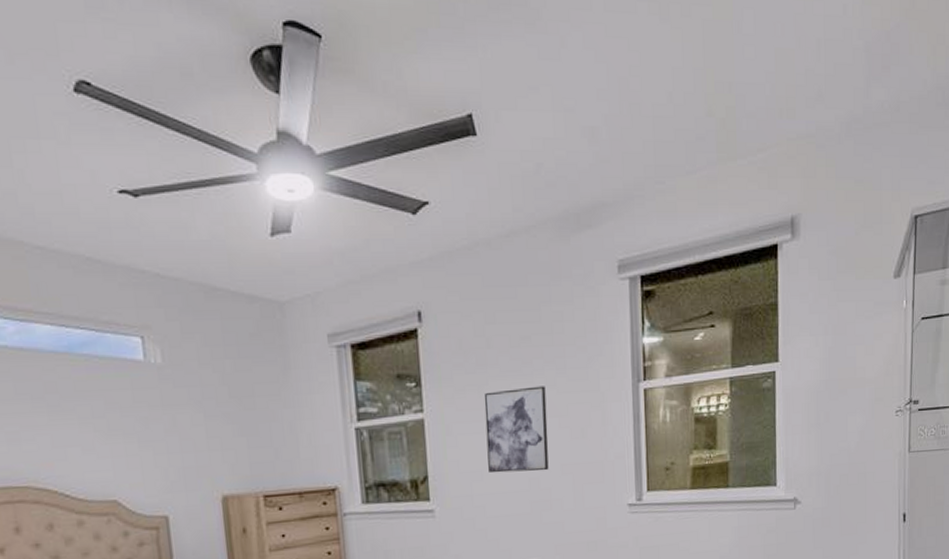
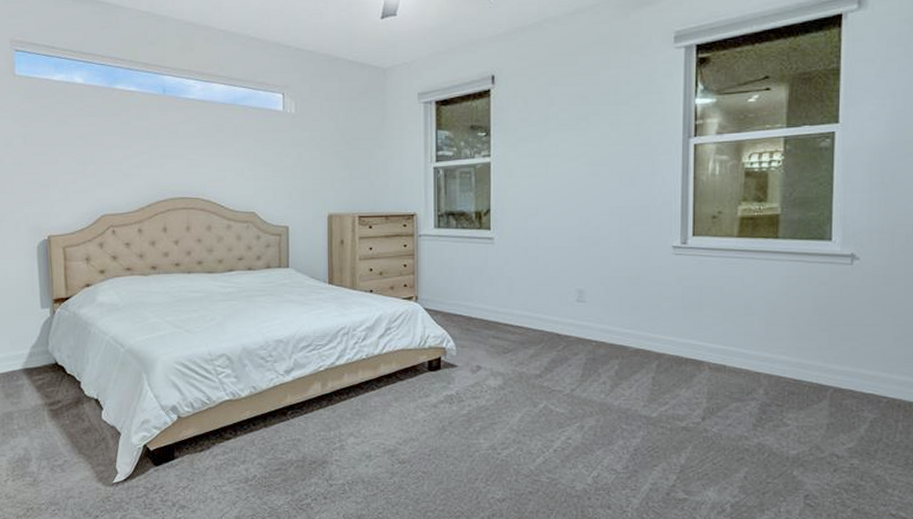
wall art: present [484,386,549,473] -> none [543,139,599,212]

